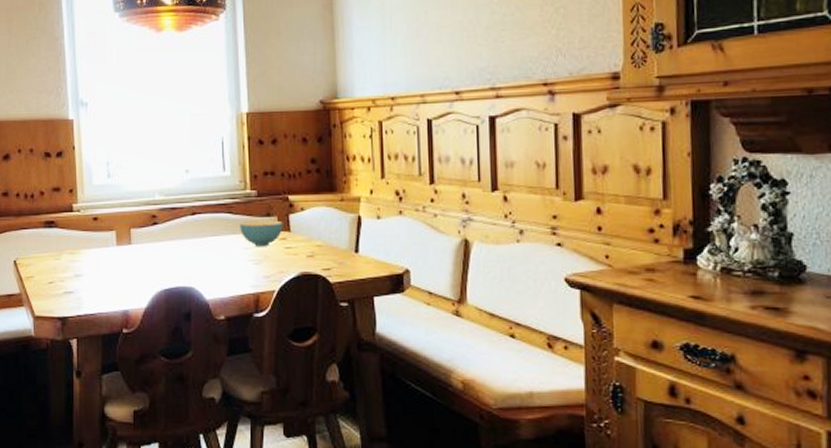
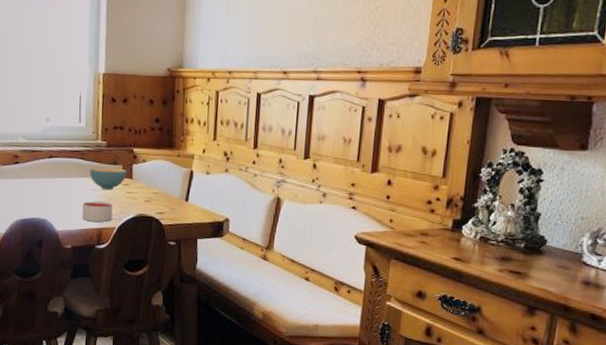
candle: none [234,262,270,285] -> present [82,201,113,222]

